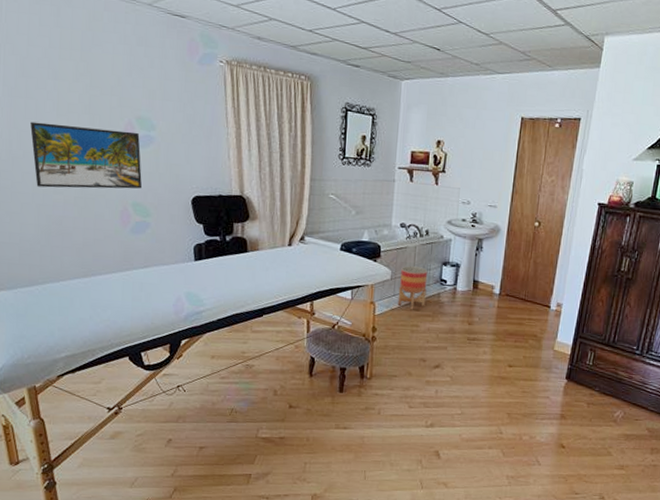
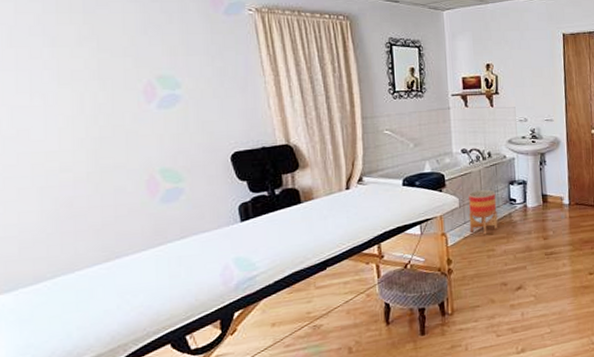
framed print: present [30,121,143,189] -> none [24,92,171,168]

